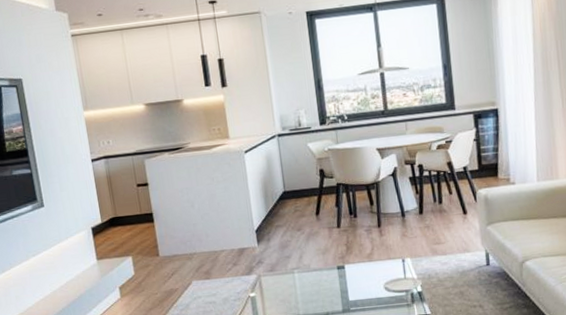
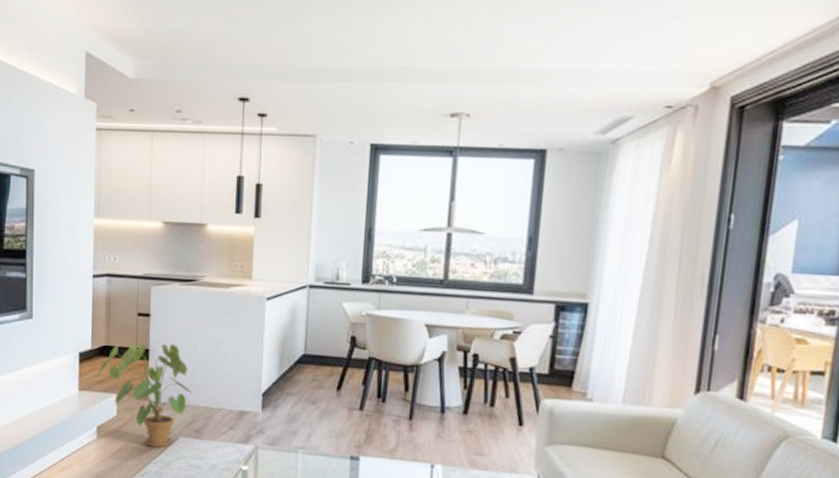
house plant: none [110,204,198,295] -> present [96,342,194,448]

